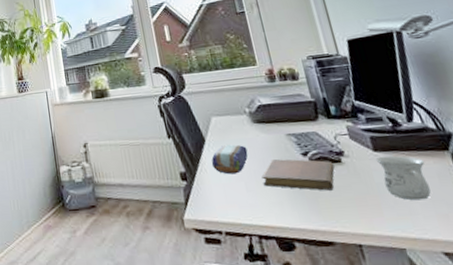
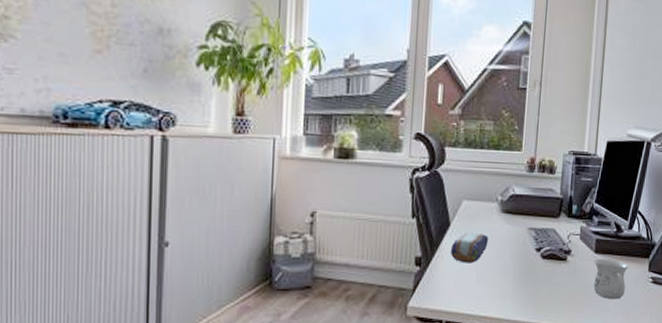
notebook: present [261,159,335,191] -> none [494,252,560,286]

